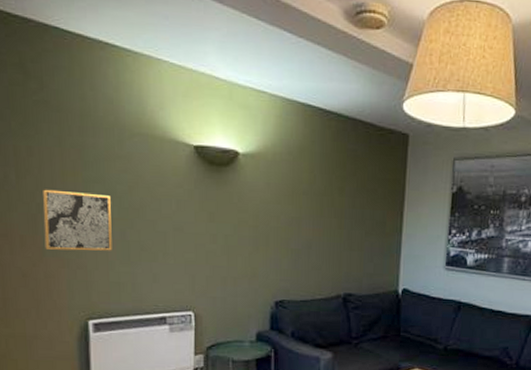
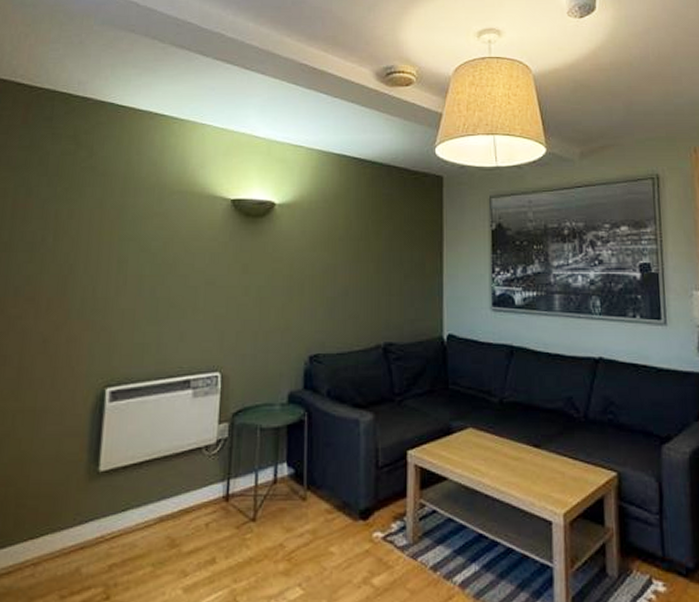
wall art: present [42,189,112,251] -> none [71,250,145,311]

